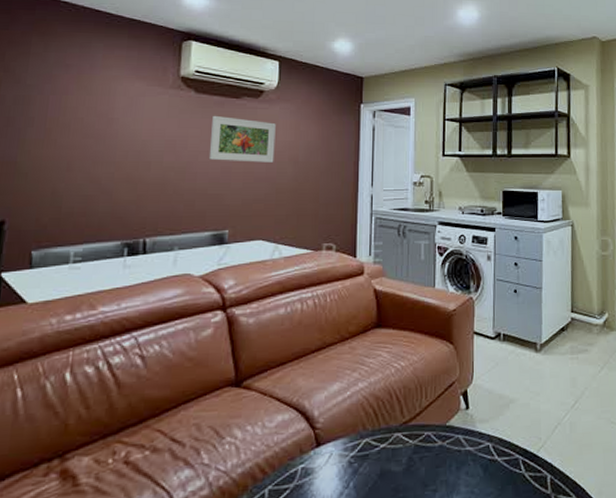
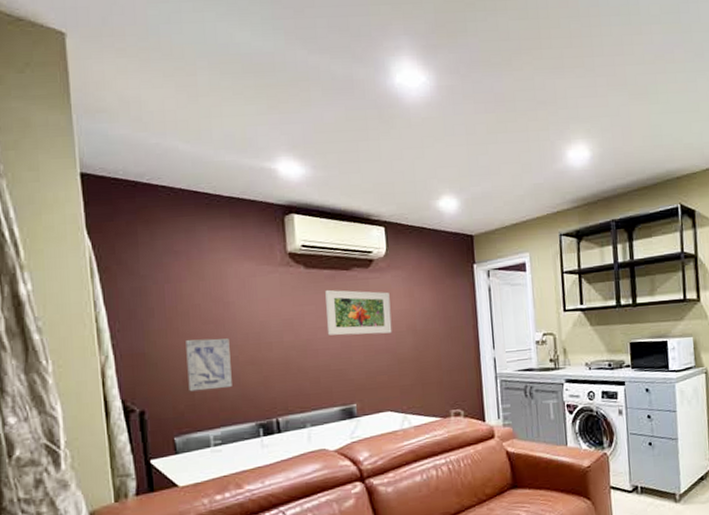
wall art: none [56,153,107,205] -> present [186,338,232,392]

